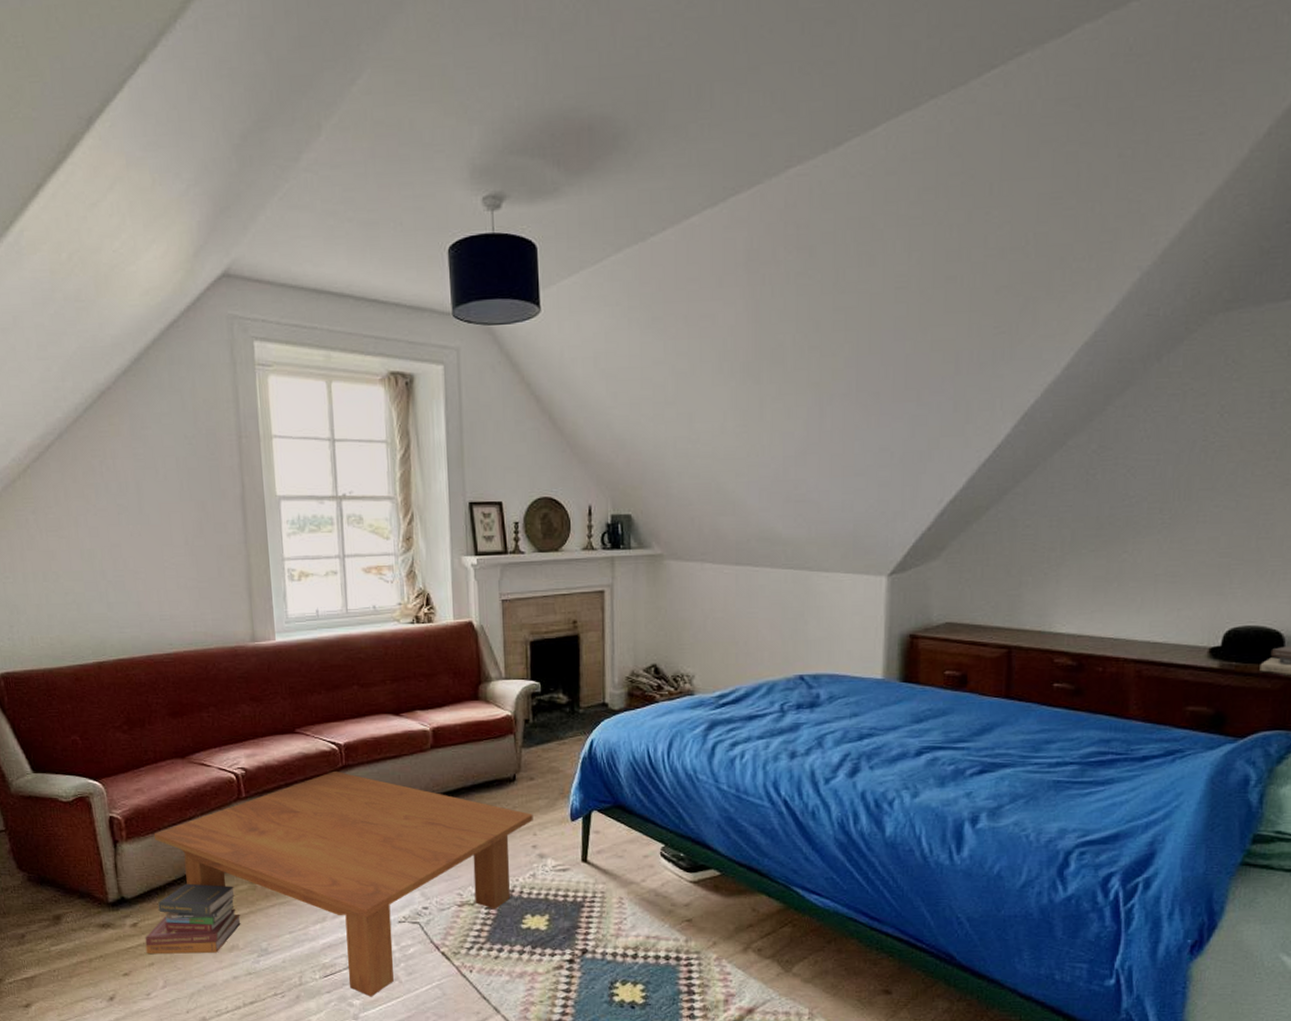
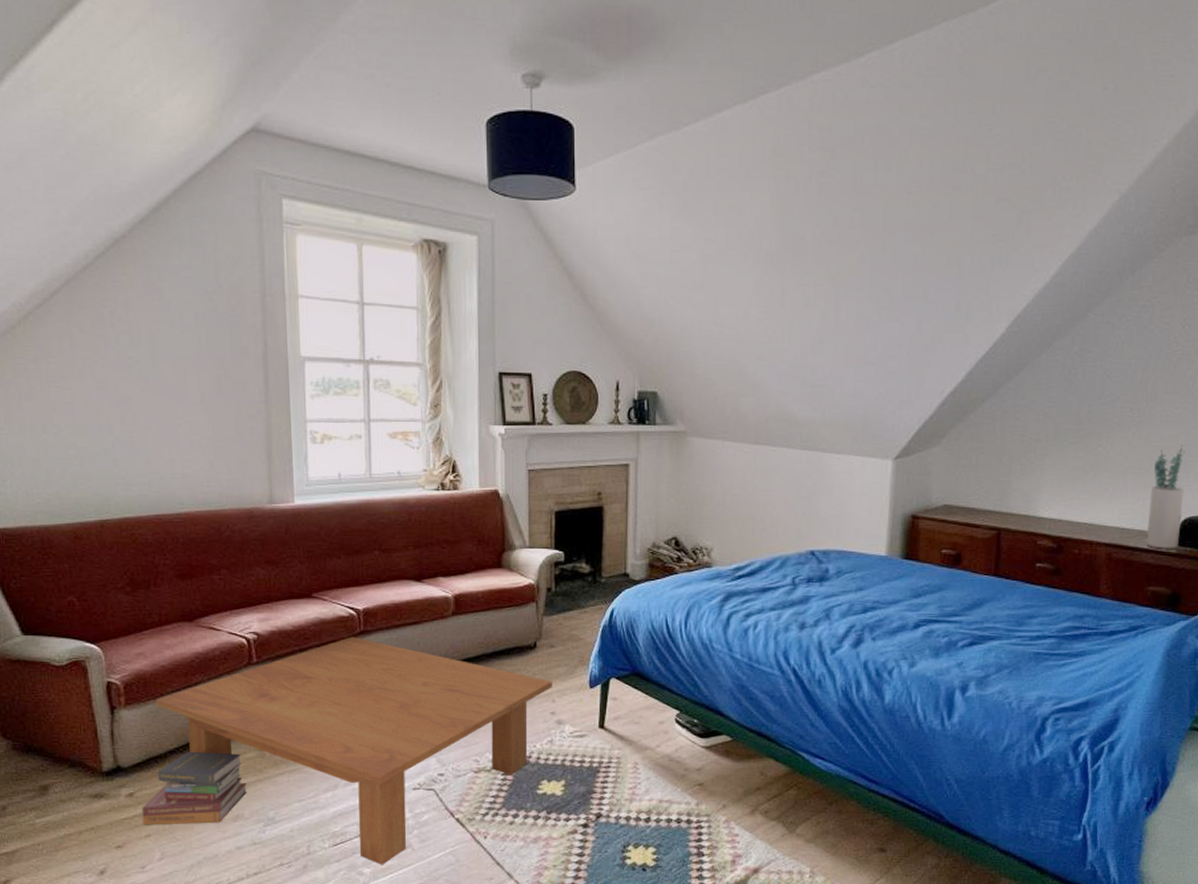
vase: none [1181,547,1228,665] -> present [1145,444,1185,549]

